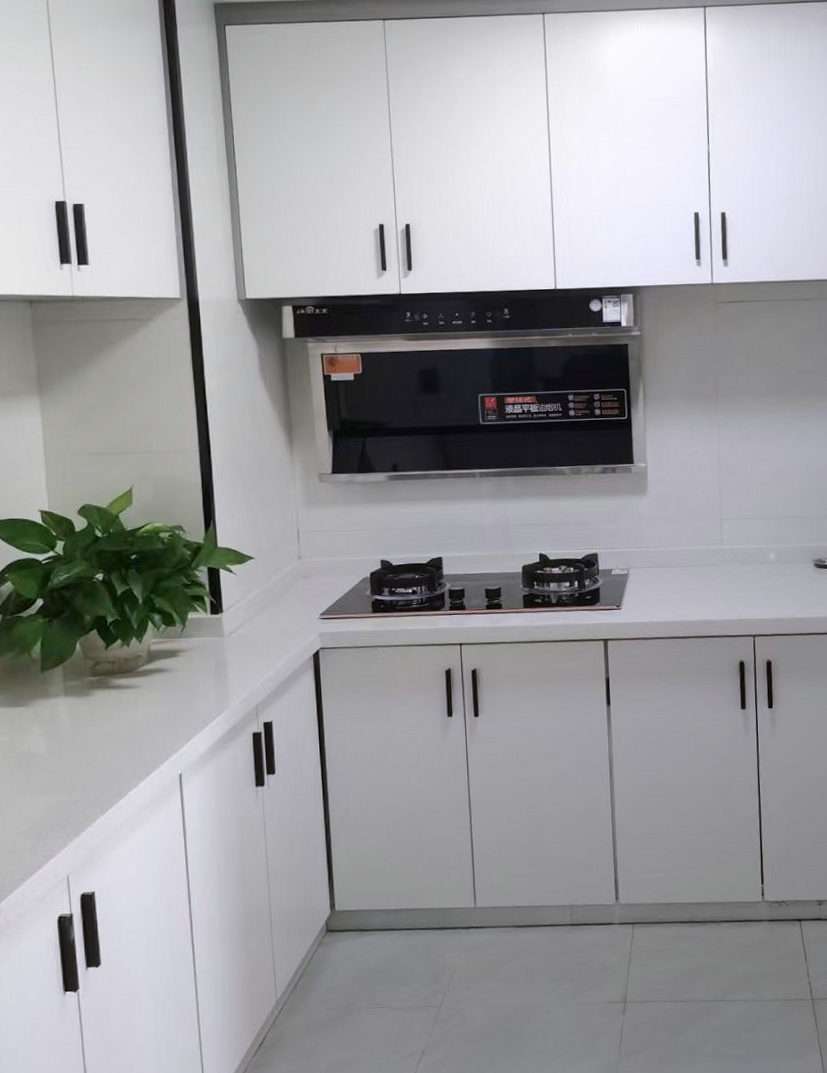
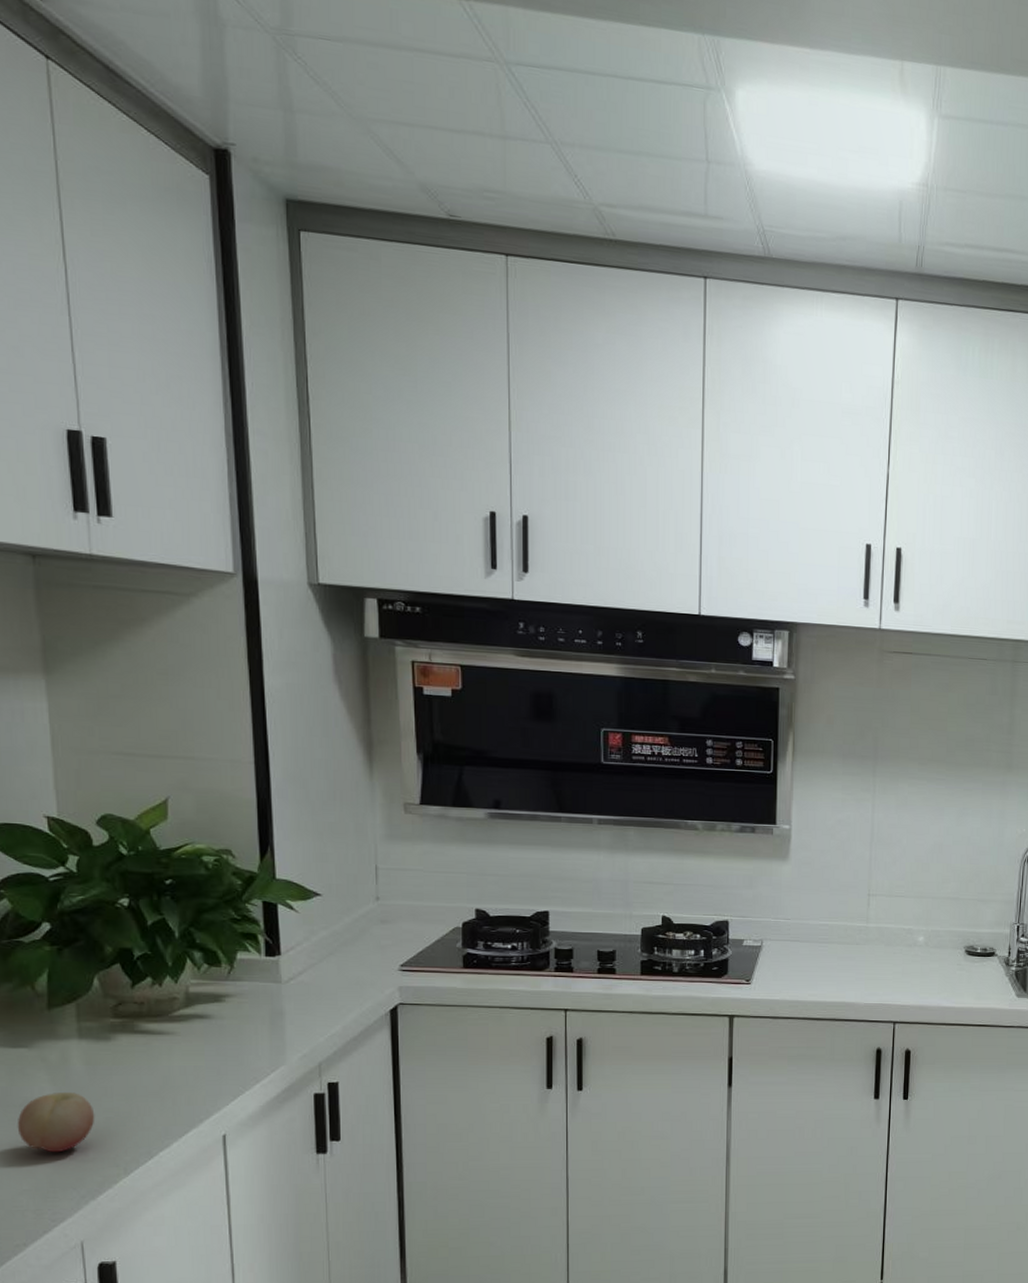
fruit: none [17,743,78,797] -> present [17,1093,95,1153]

